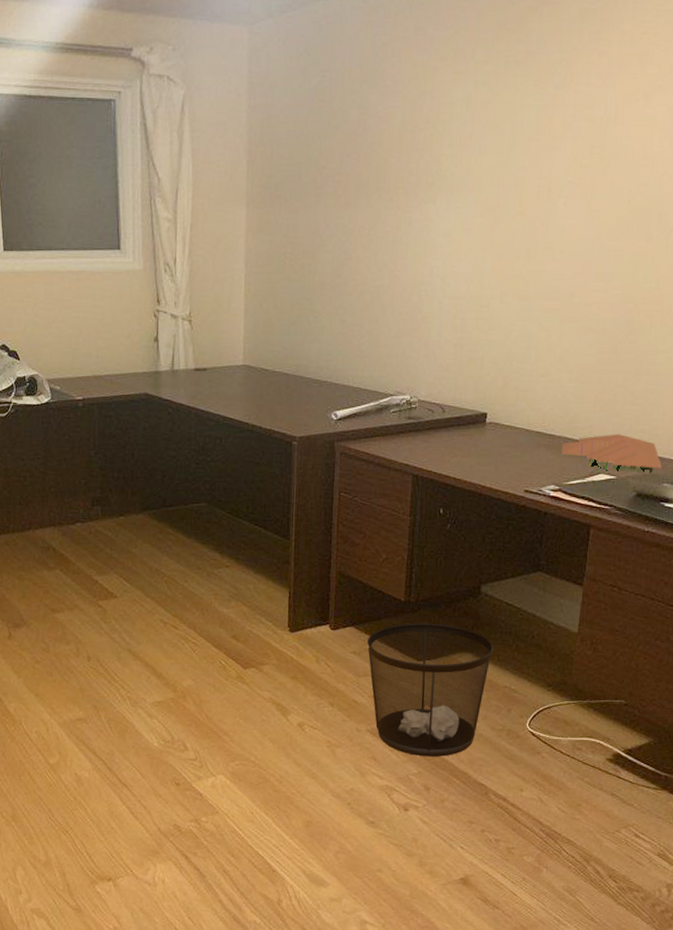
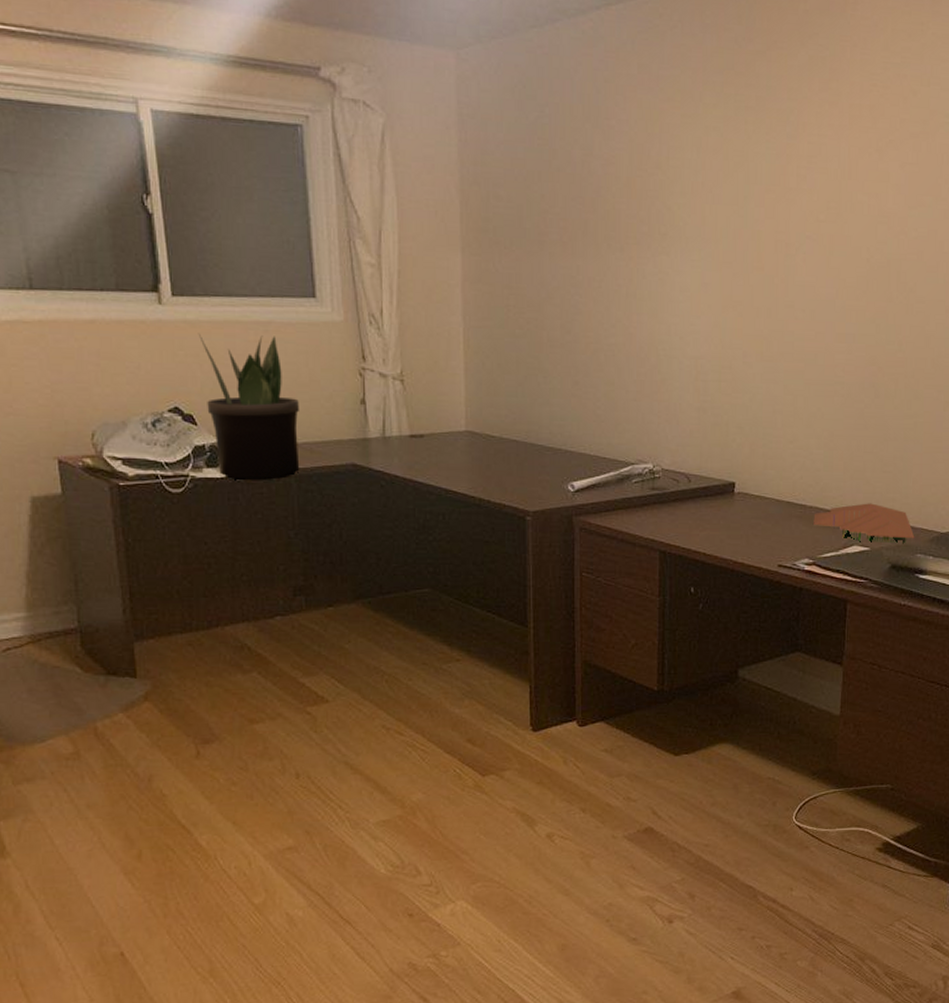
planter: none [23,282,103,408] -> present [198,333,300,481]
waste bin: present [367,623,493,757] -> none [620,714,754,861]

